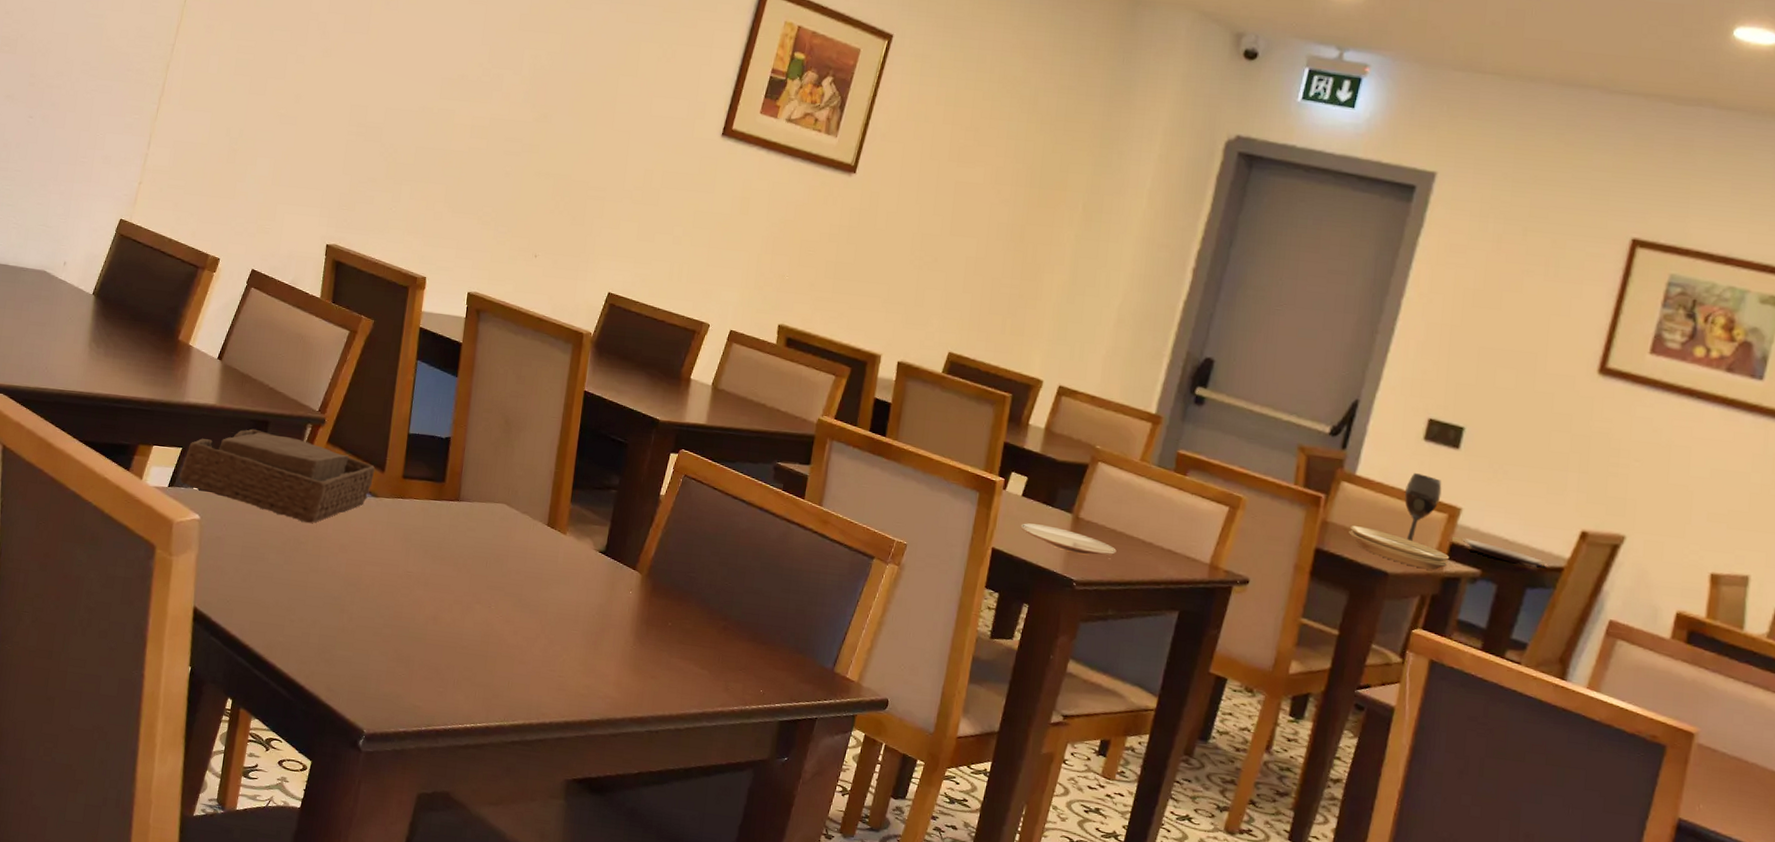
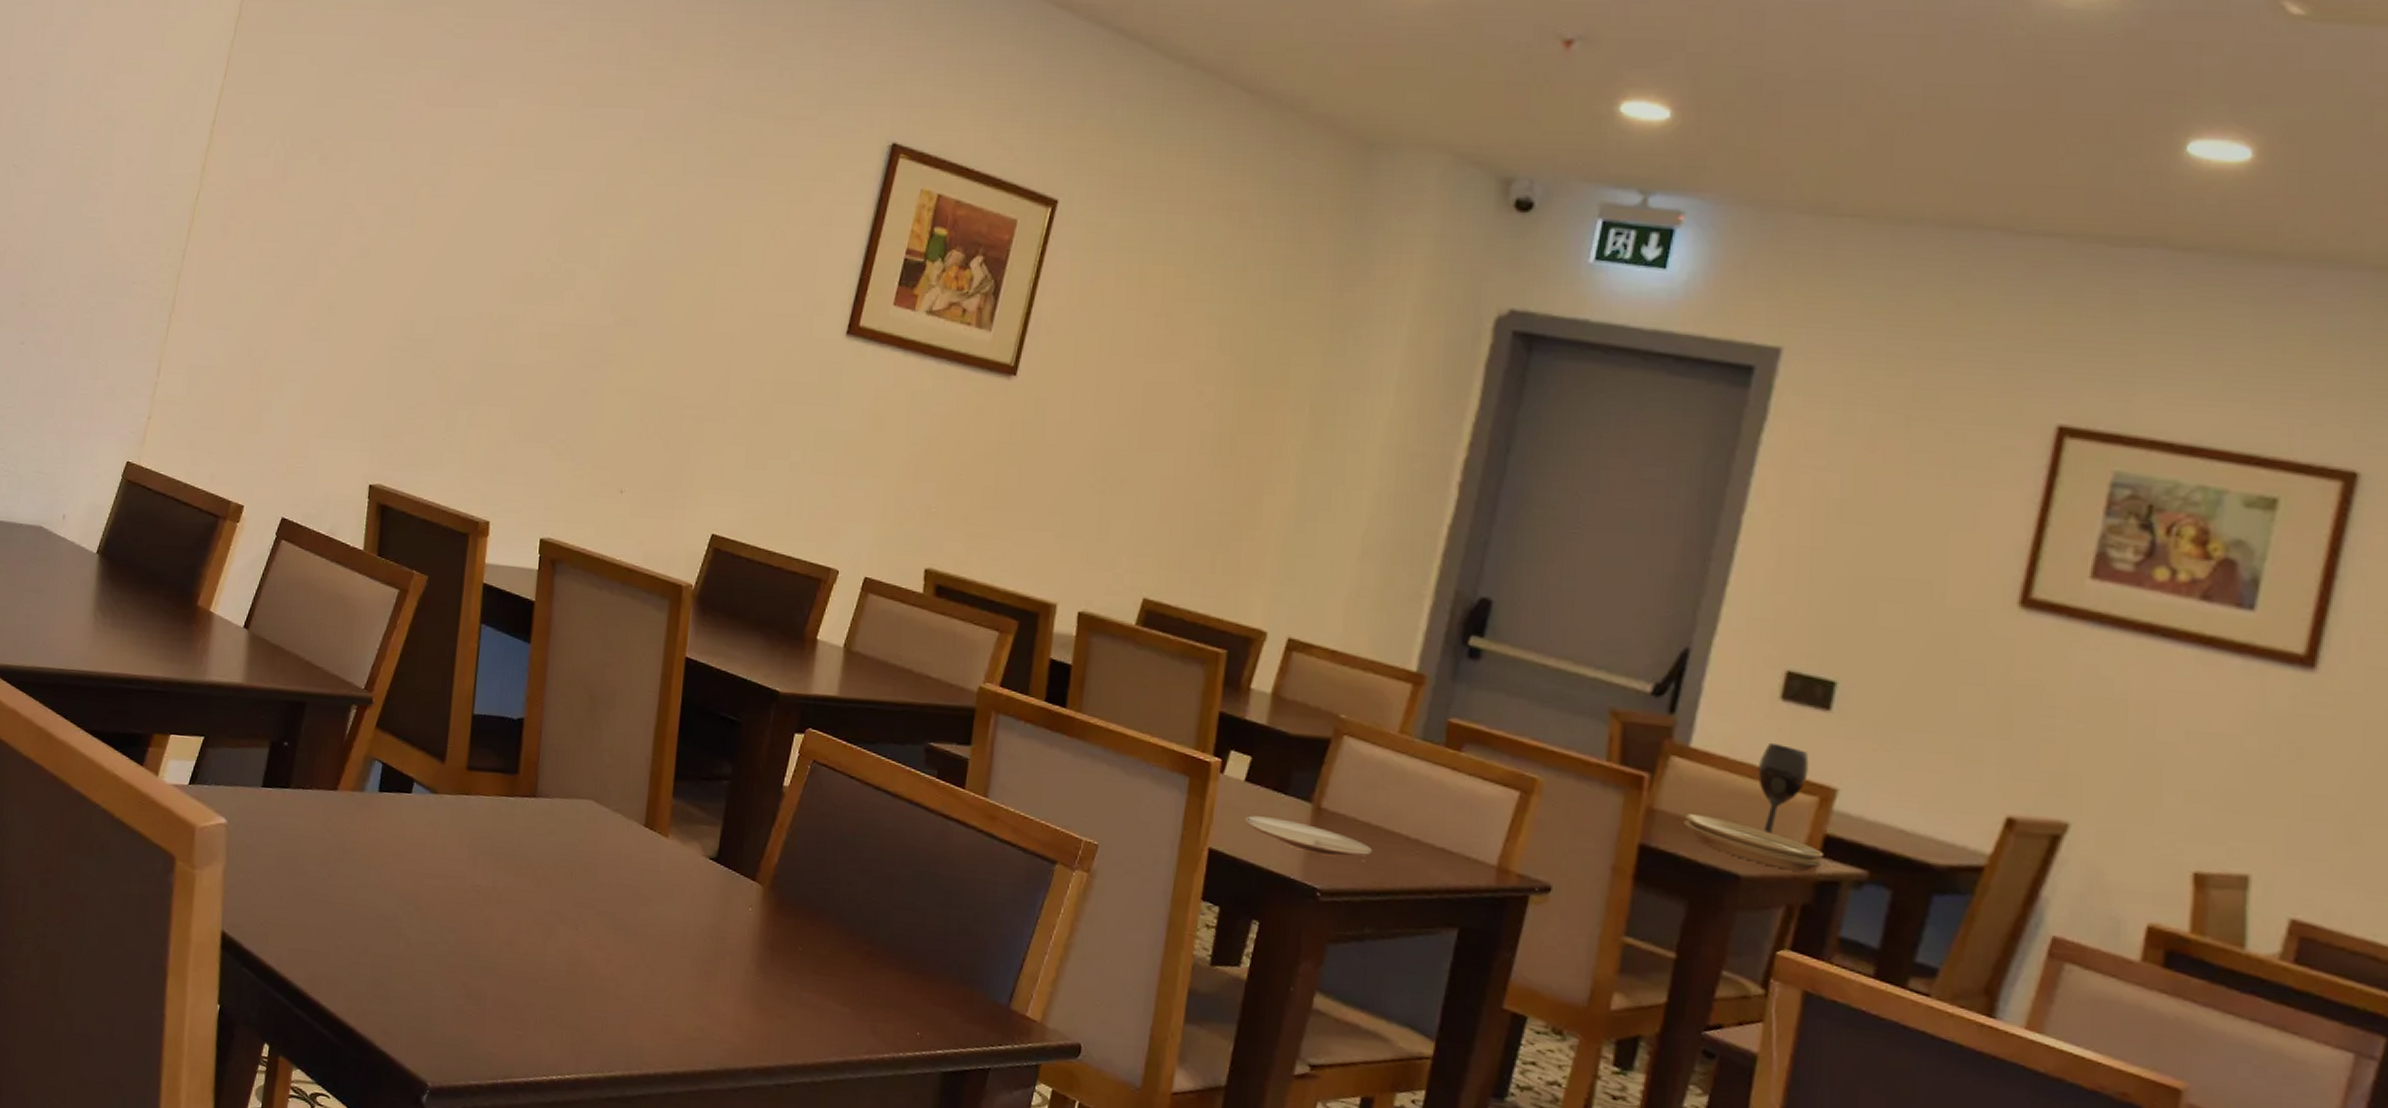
napkin holder: present [179,428,376,523] -> none [202,712,434,827]
plate: present [1461,537,1548,568] -> none [1839,827,1962,868]

